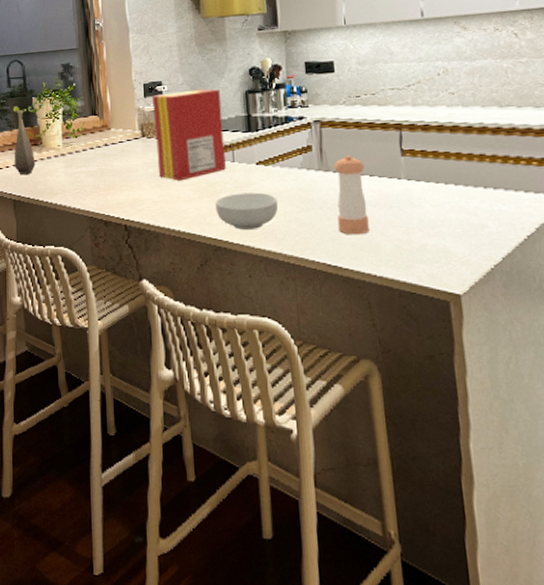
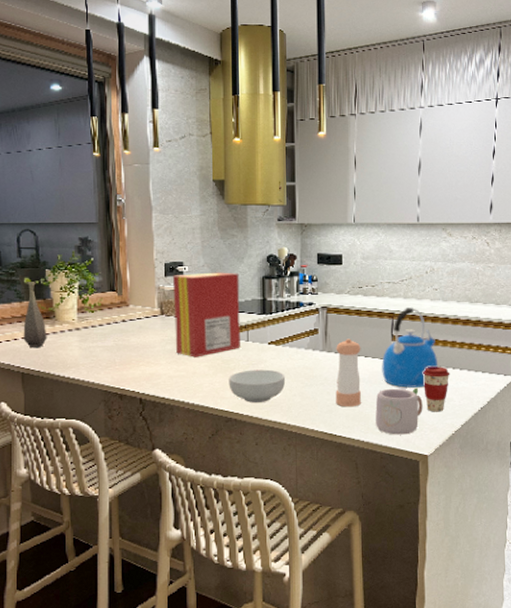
mug: none [387,211,449,269] -> present [375,387,423,435]
kettle: none [391,116,464,212] -> present [382,308,438,388]
coffee cup: none [445,185,481,241] -> present [423,366,450,412]

